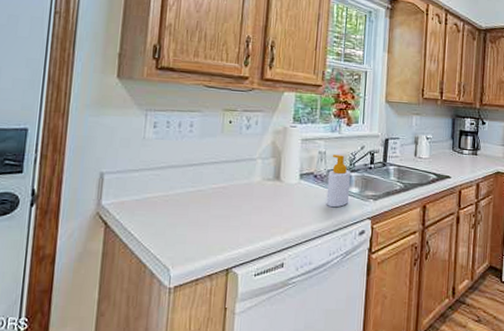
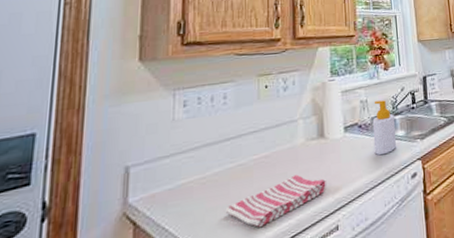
dish towel: none [183,209,277,250] -> present [225,174,326,228]

